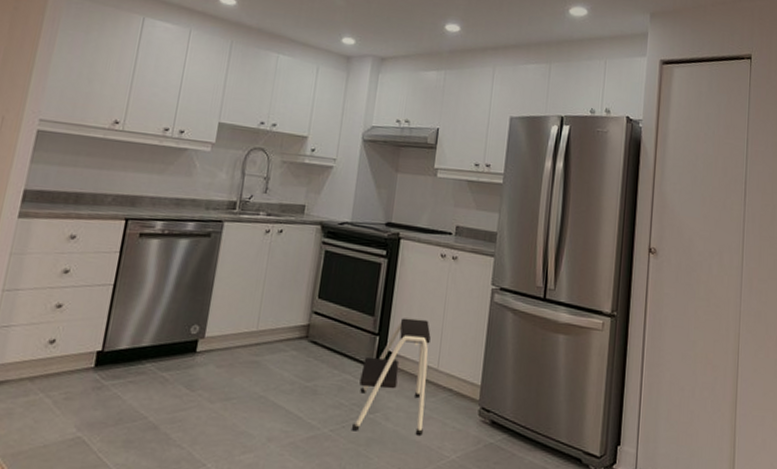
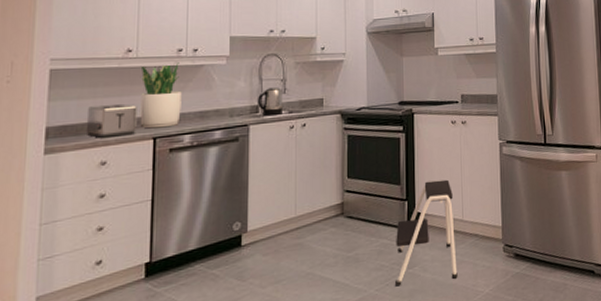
toaster: none [61,175,115,213] -> present [86,103,137,139]
planter: none [115,141,164,210] -> present [140,62,182,129]
kettle: none [236,184,264,216] -> present [258,87,283,116]

